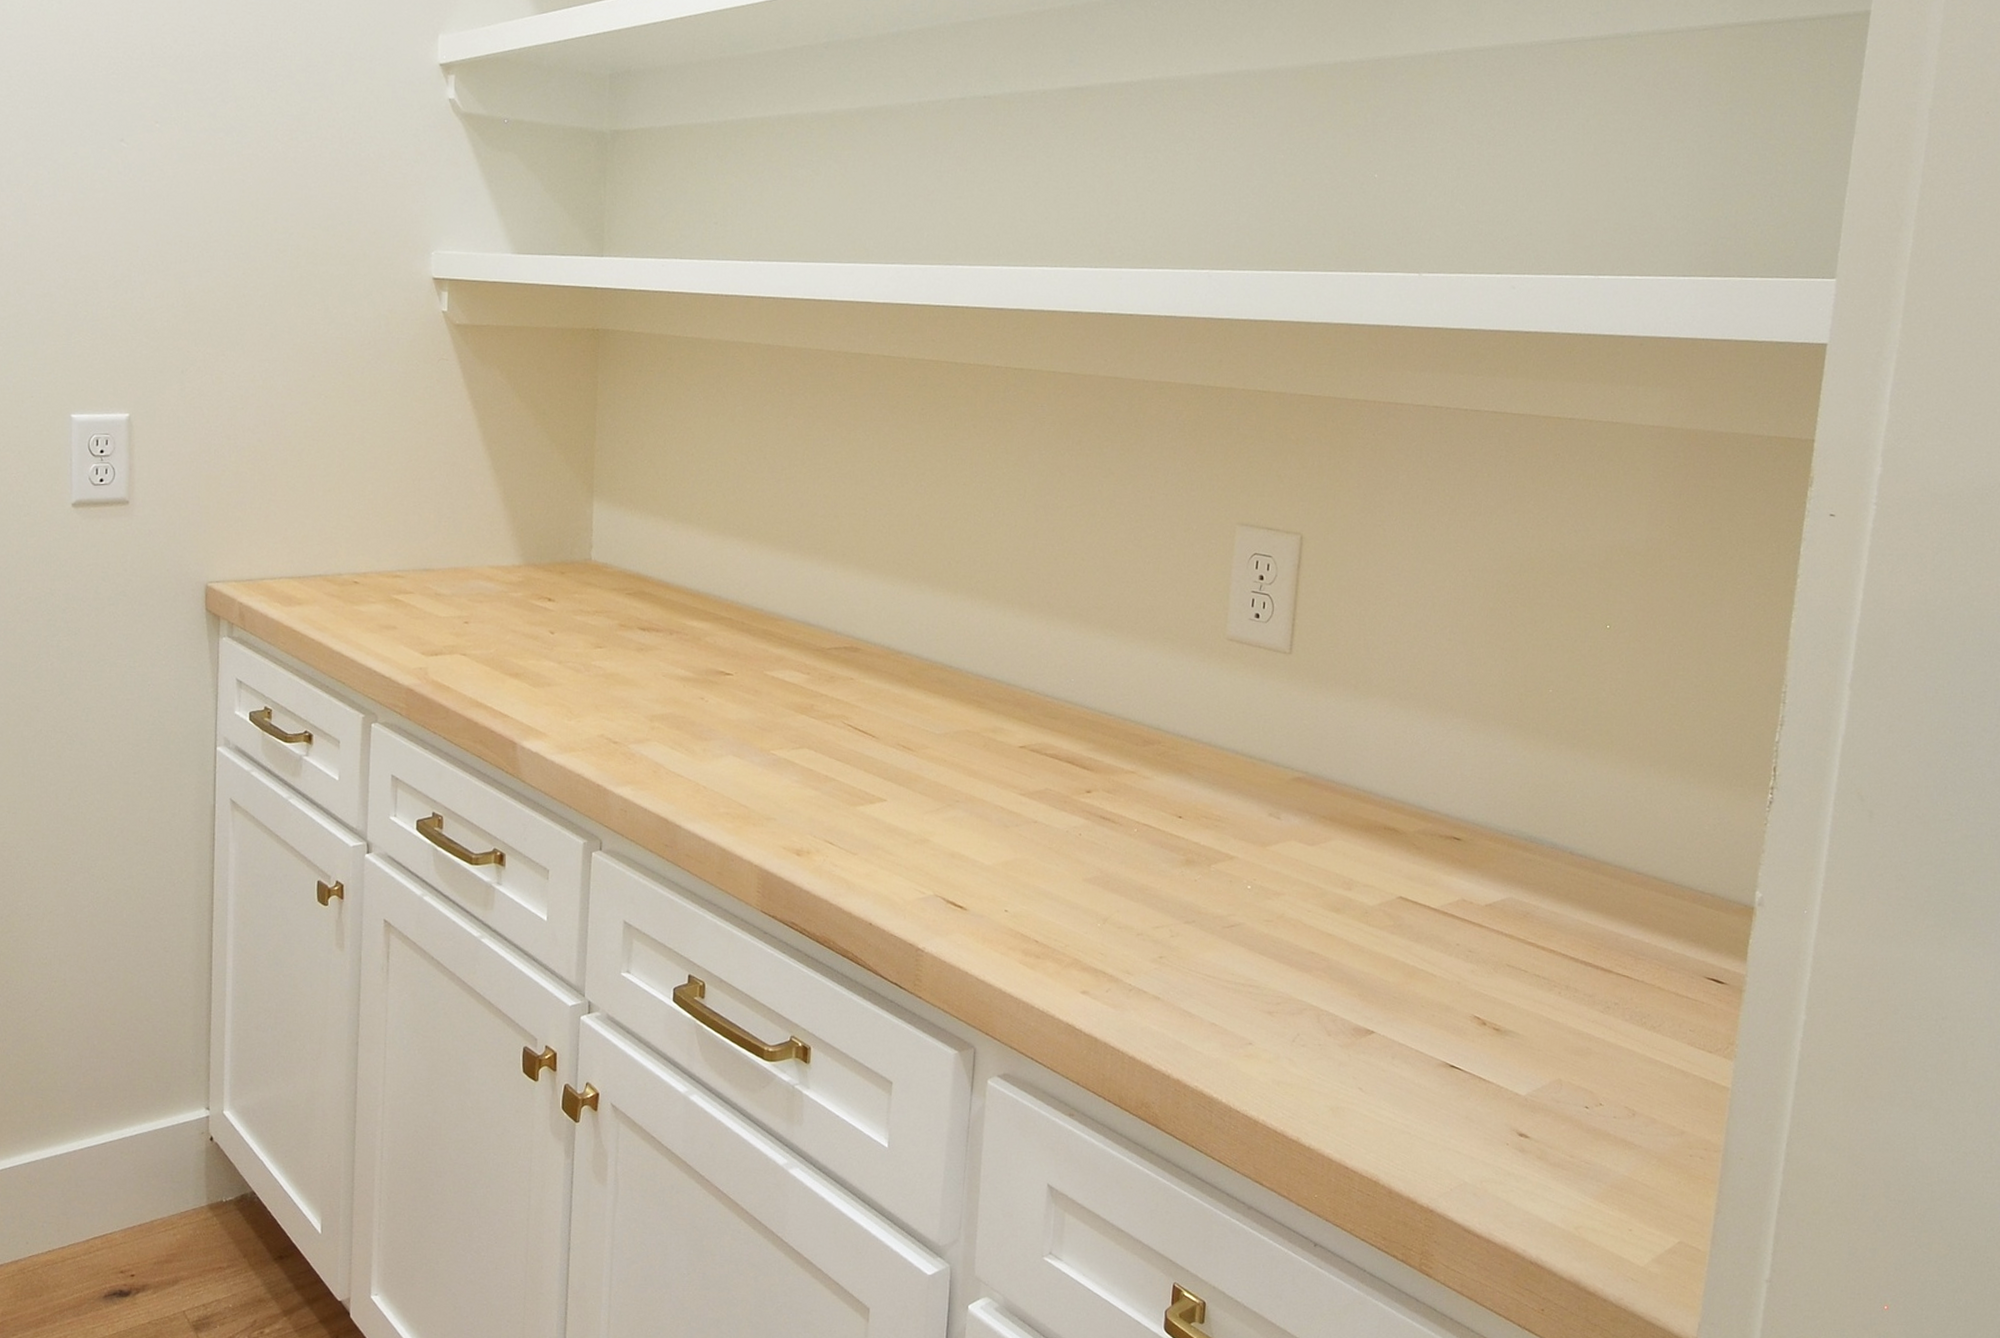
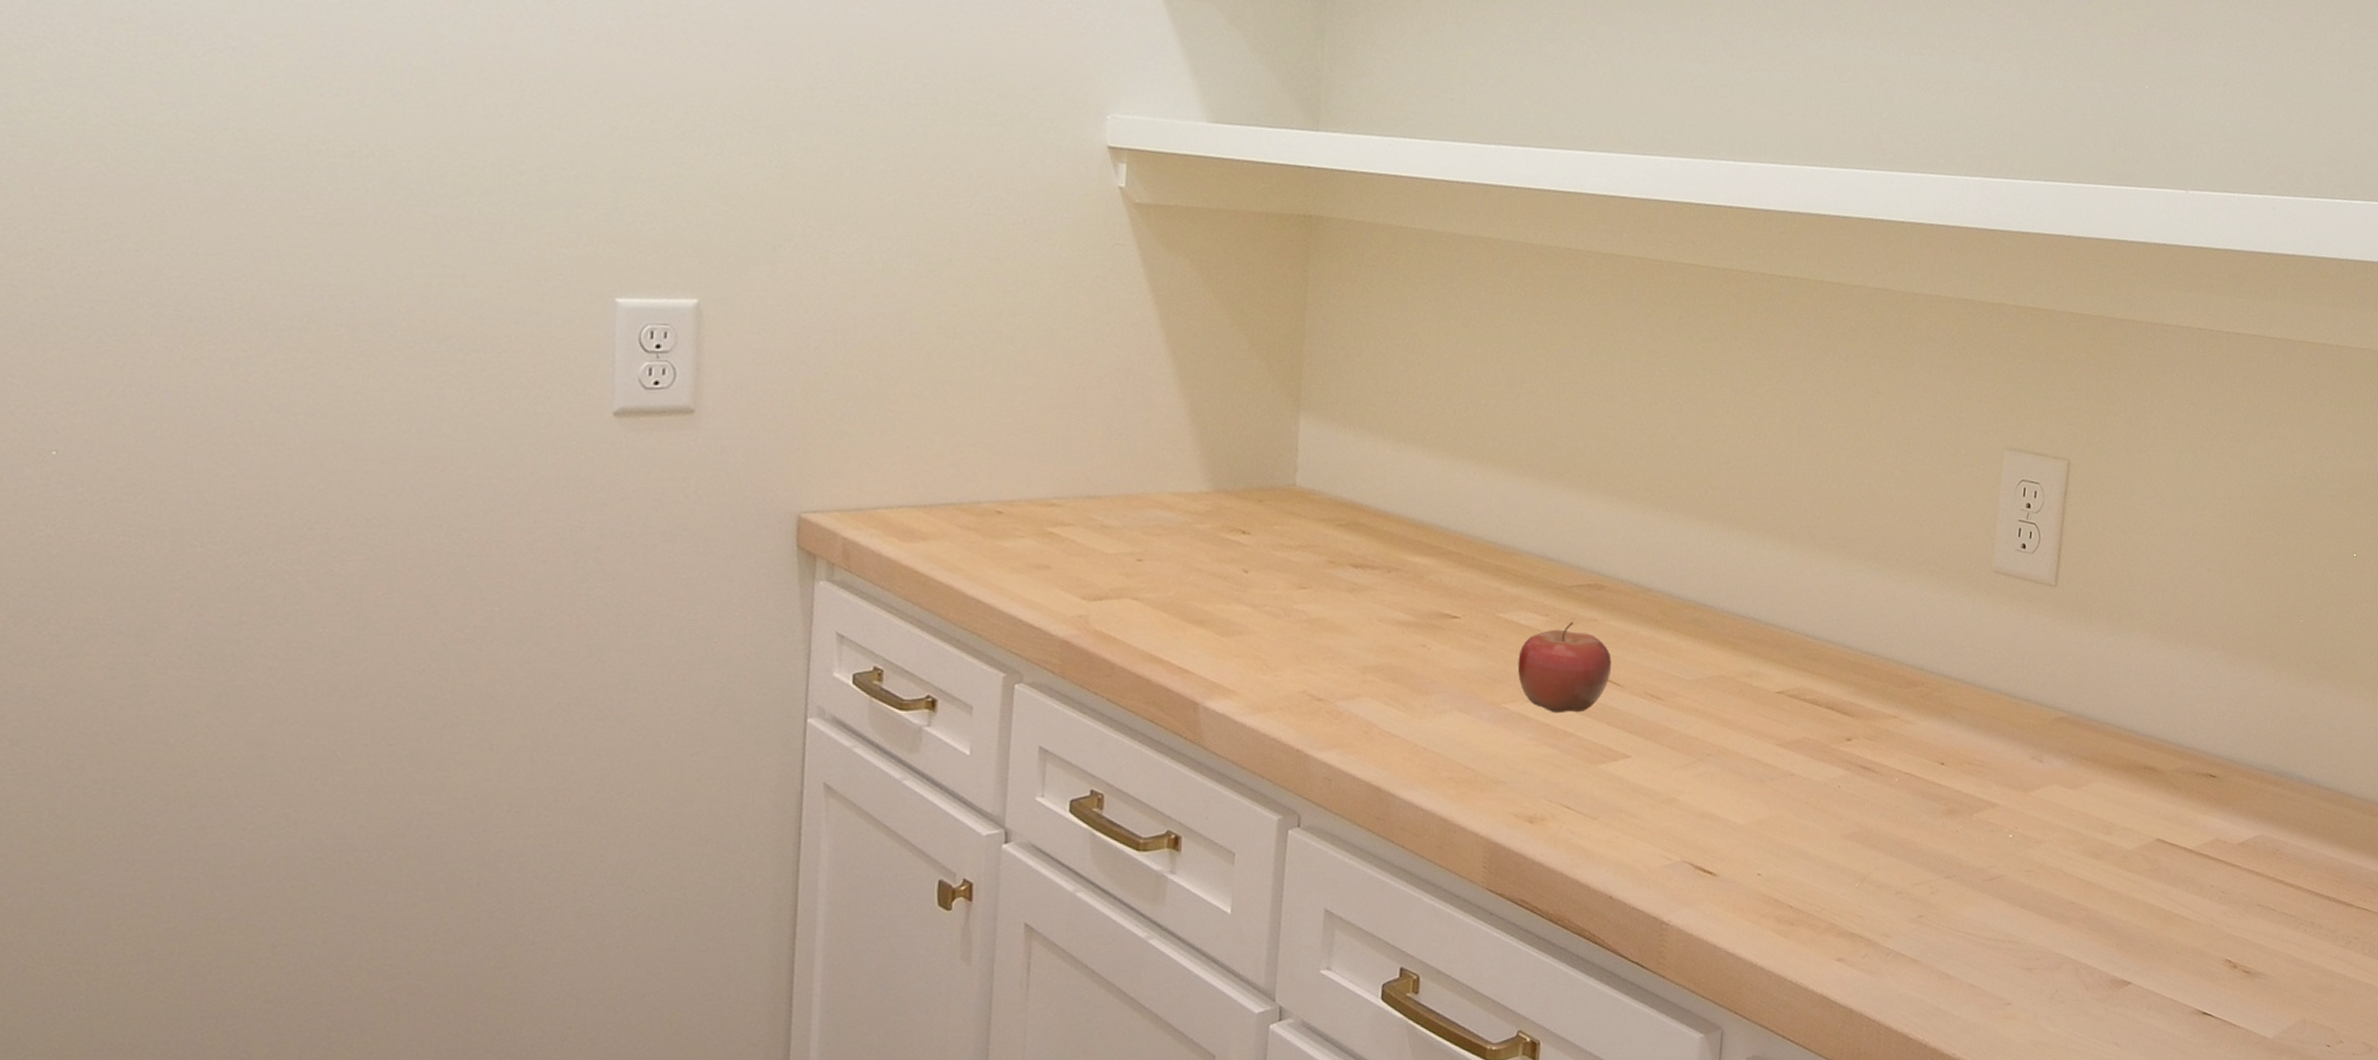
fruit: none [783,680,868,760] -> present [1517,622,1612,714]

